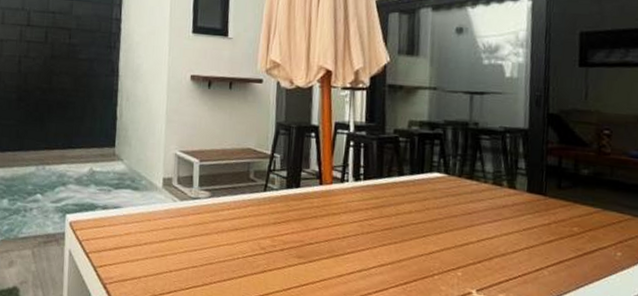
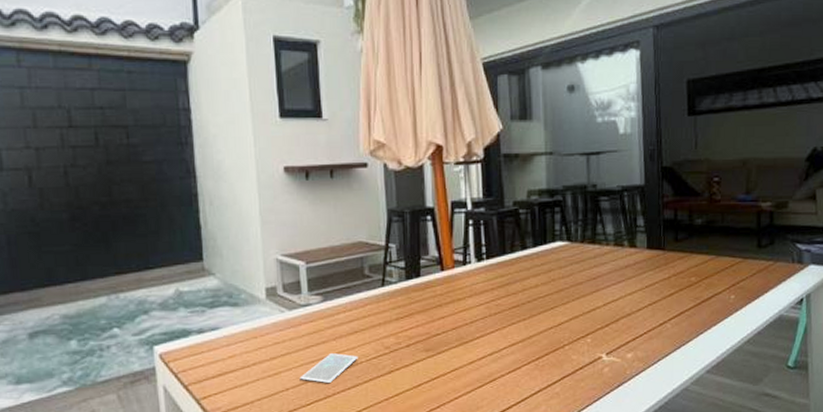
smartphone: none [182,245,236,273] -> present [300,353,358,384]

